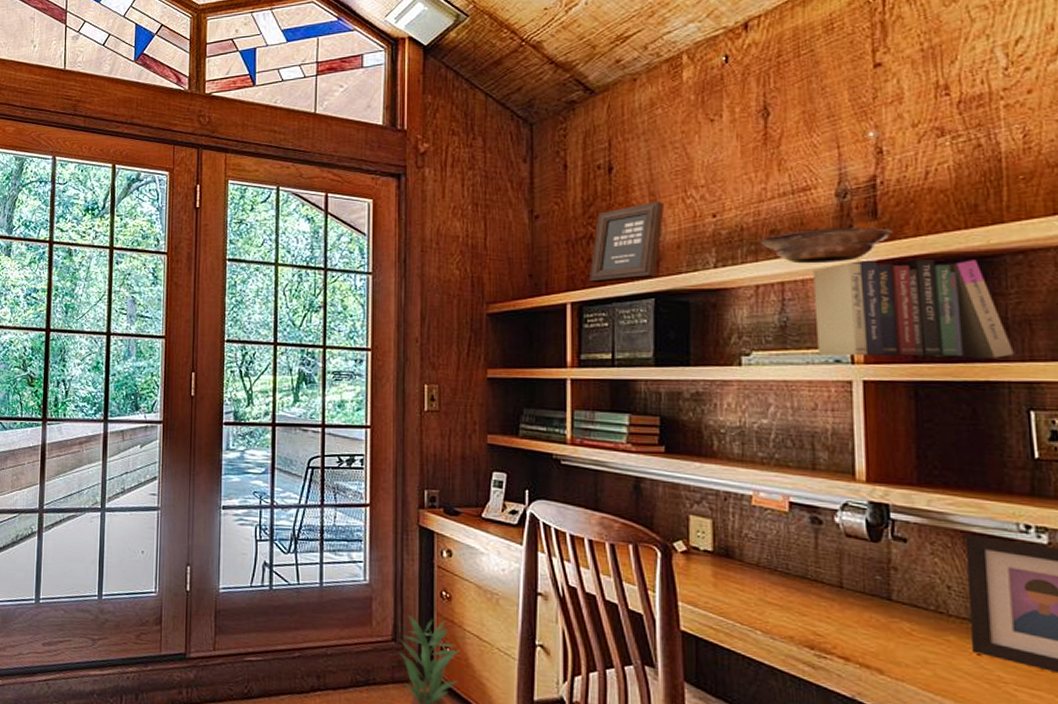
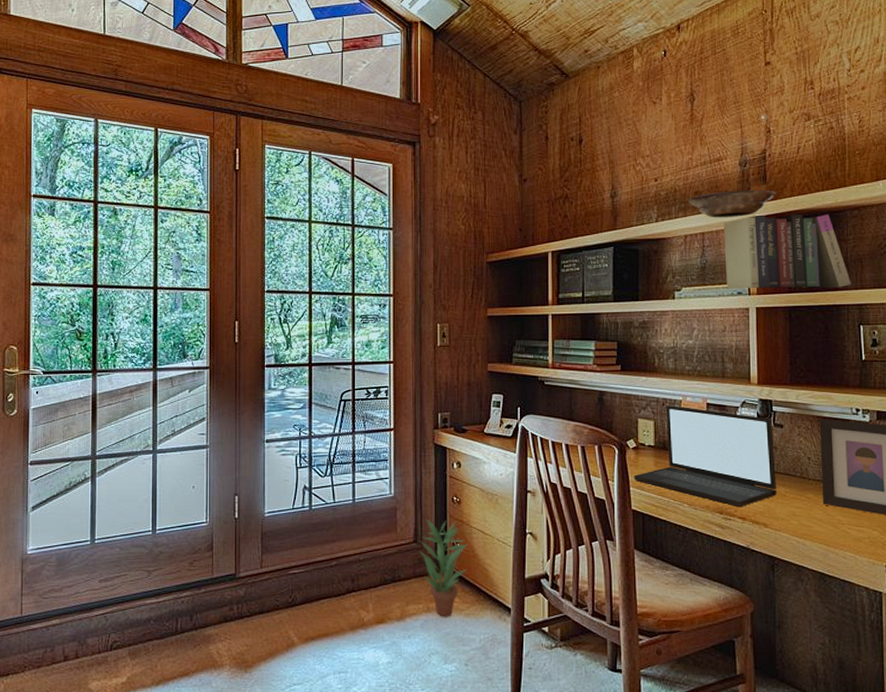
picture frame: present [589,200,665,283] -> none [565,167,621,235]
laptop: none [684,501,898,644] -> present [634,405,777,507]

